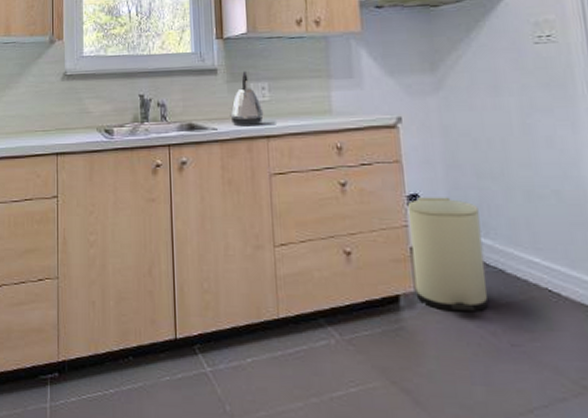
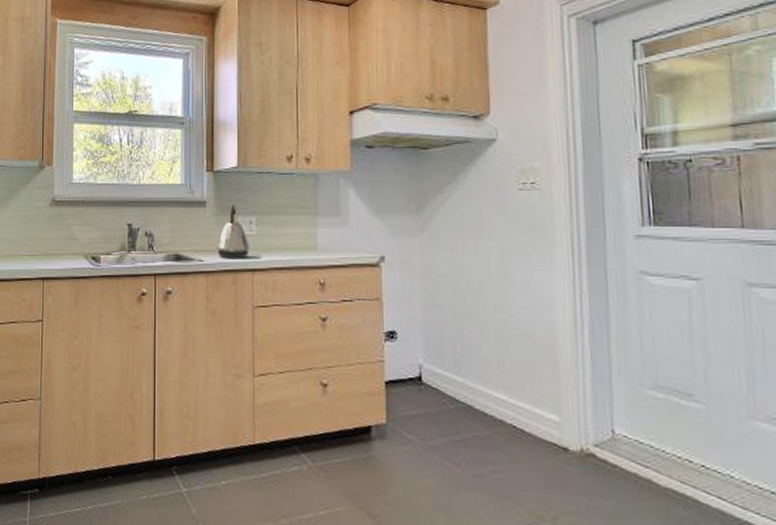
pedal bin: present [407,197,489,312] -> none [384,334,456,445]

